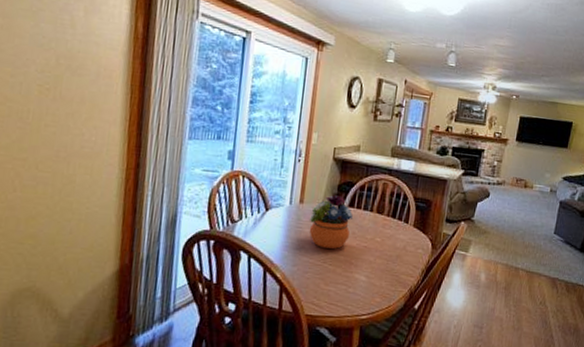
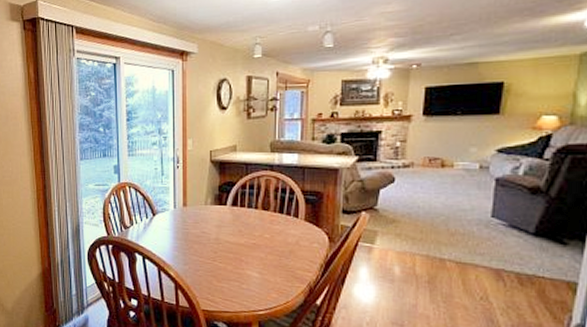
flower arrangement: present [309,195,354,249] -> none [195,196,238,247]

